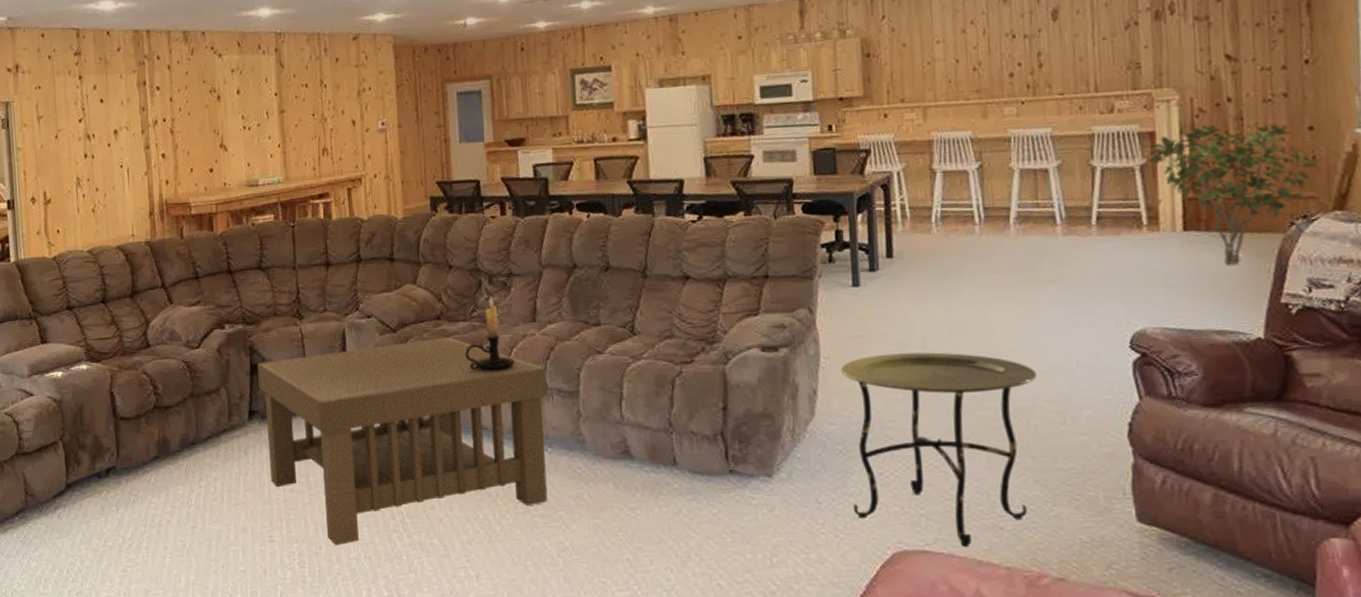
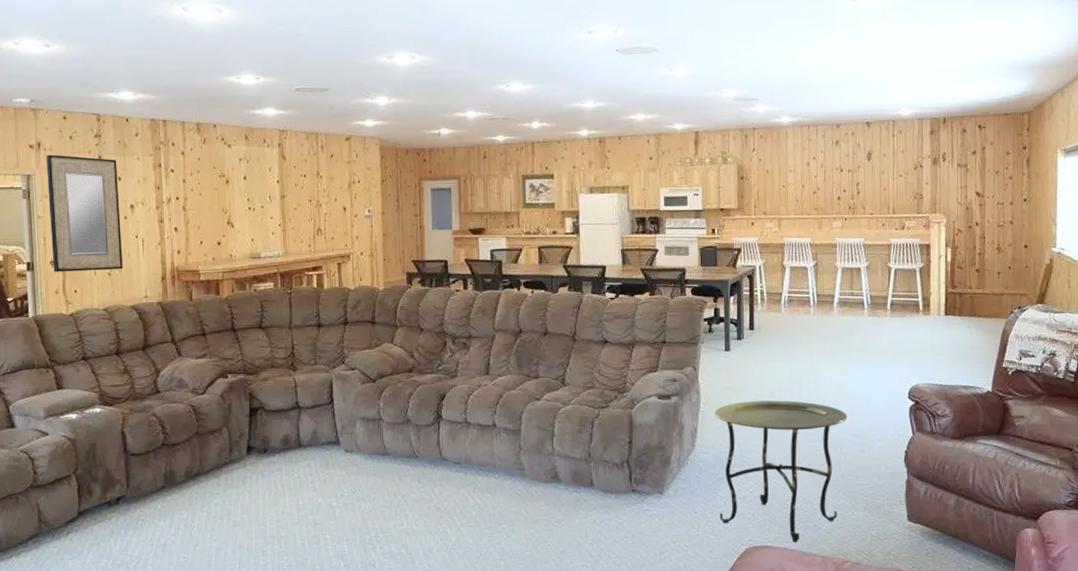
home mirror: none [24,77,107,211] -> present [46,154,123,272]
coffee table: present [257,336,548,546] -> none [256,386,496,558]
candle holder: present [465,296,515,371] -> none [432,354,471,414]
shrub: present [1146,124,1319,265] -> none [924,241,1029,340]

